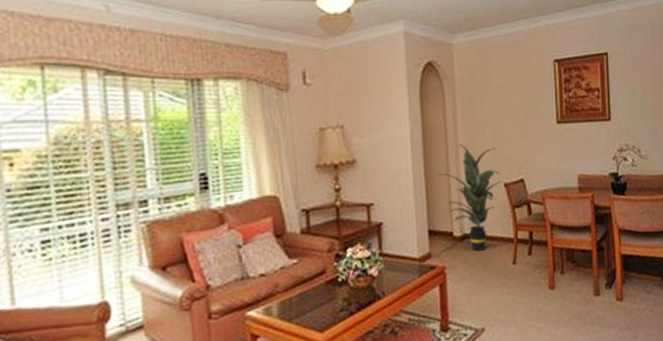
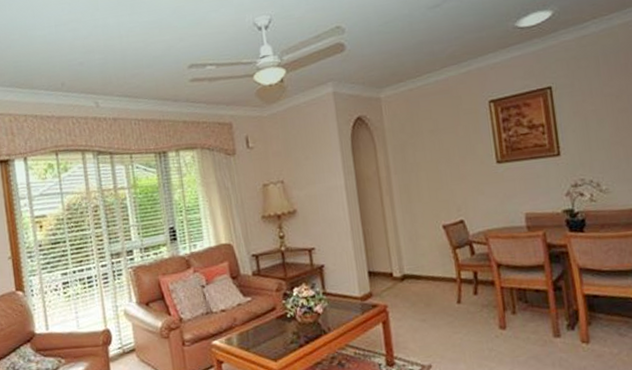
indoor plant: present [435,144,502,251] -> none [371,190,440,291]

